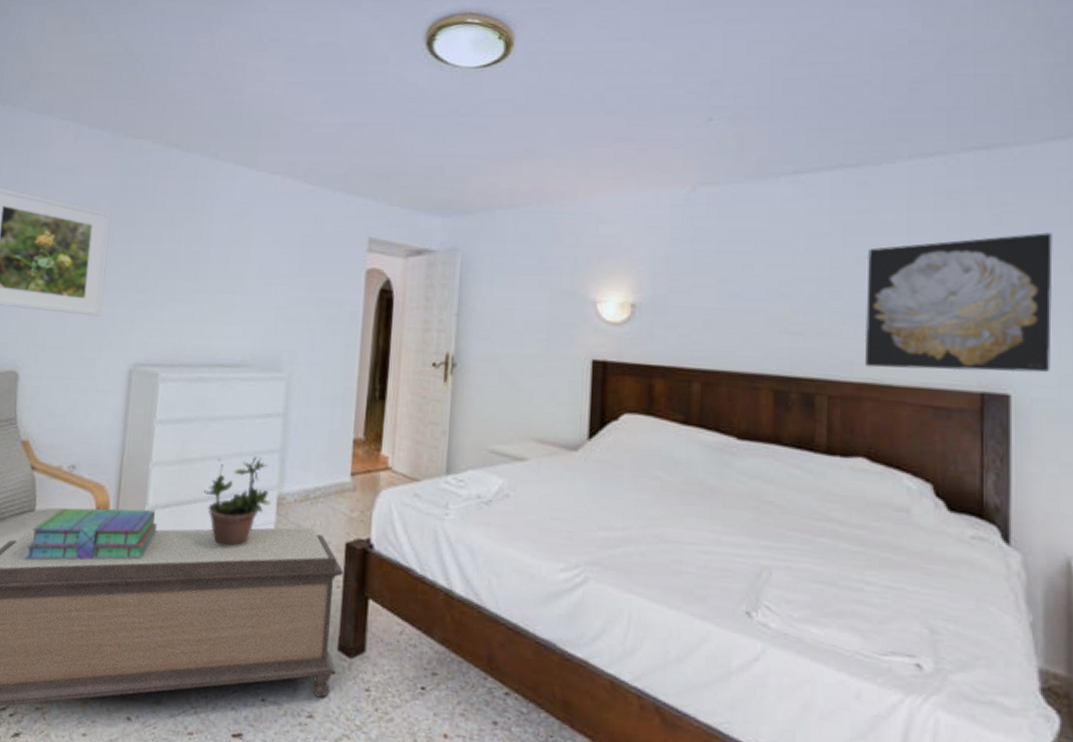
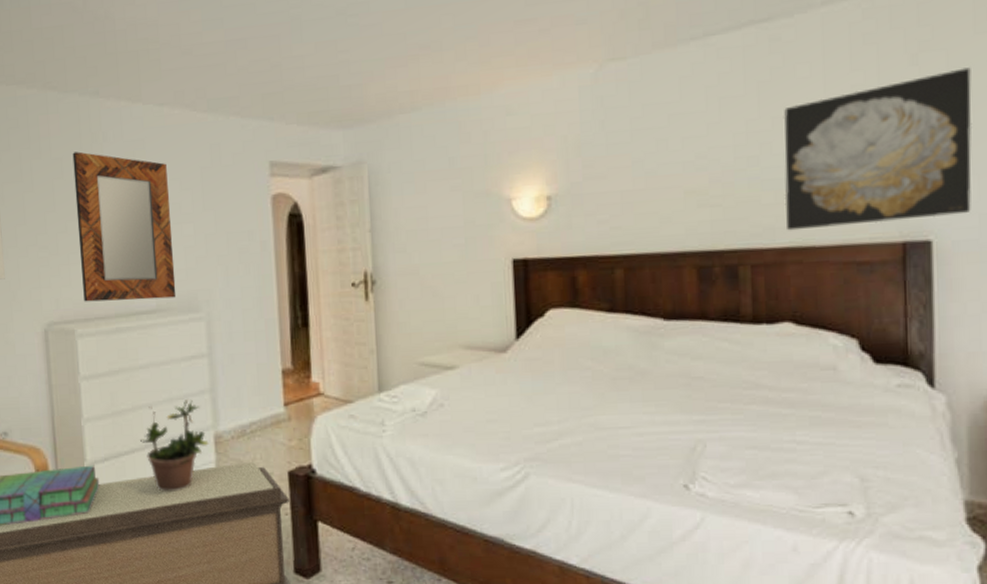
home mirror: none [172,206,271,355] -> present [72,151,177,302]

